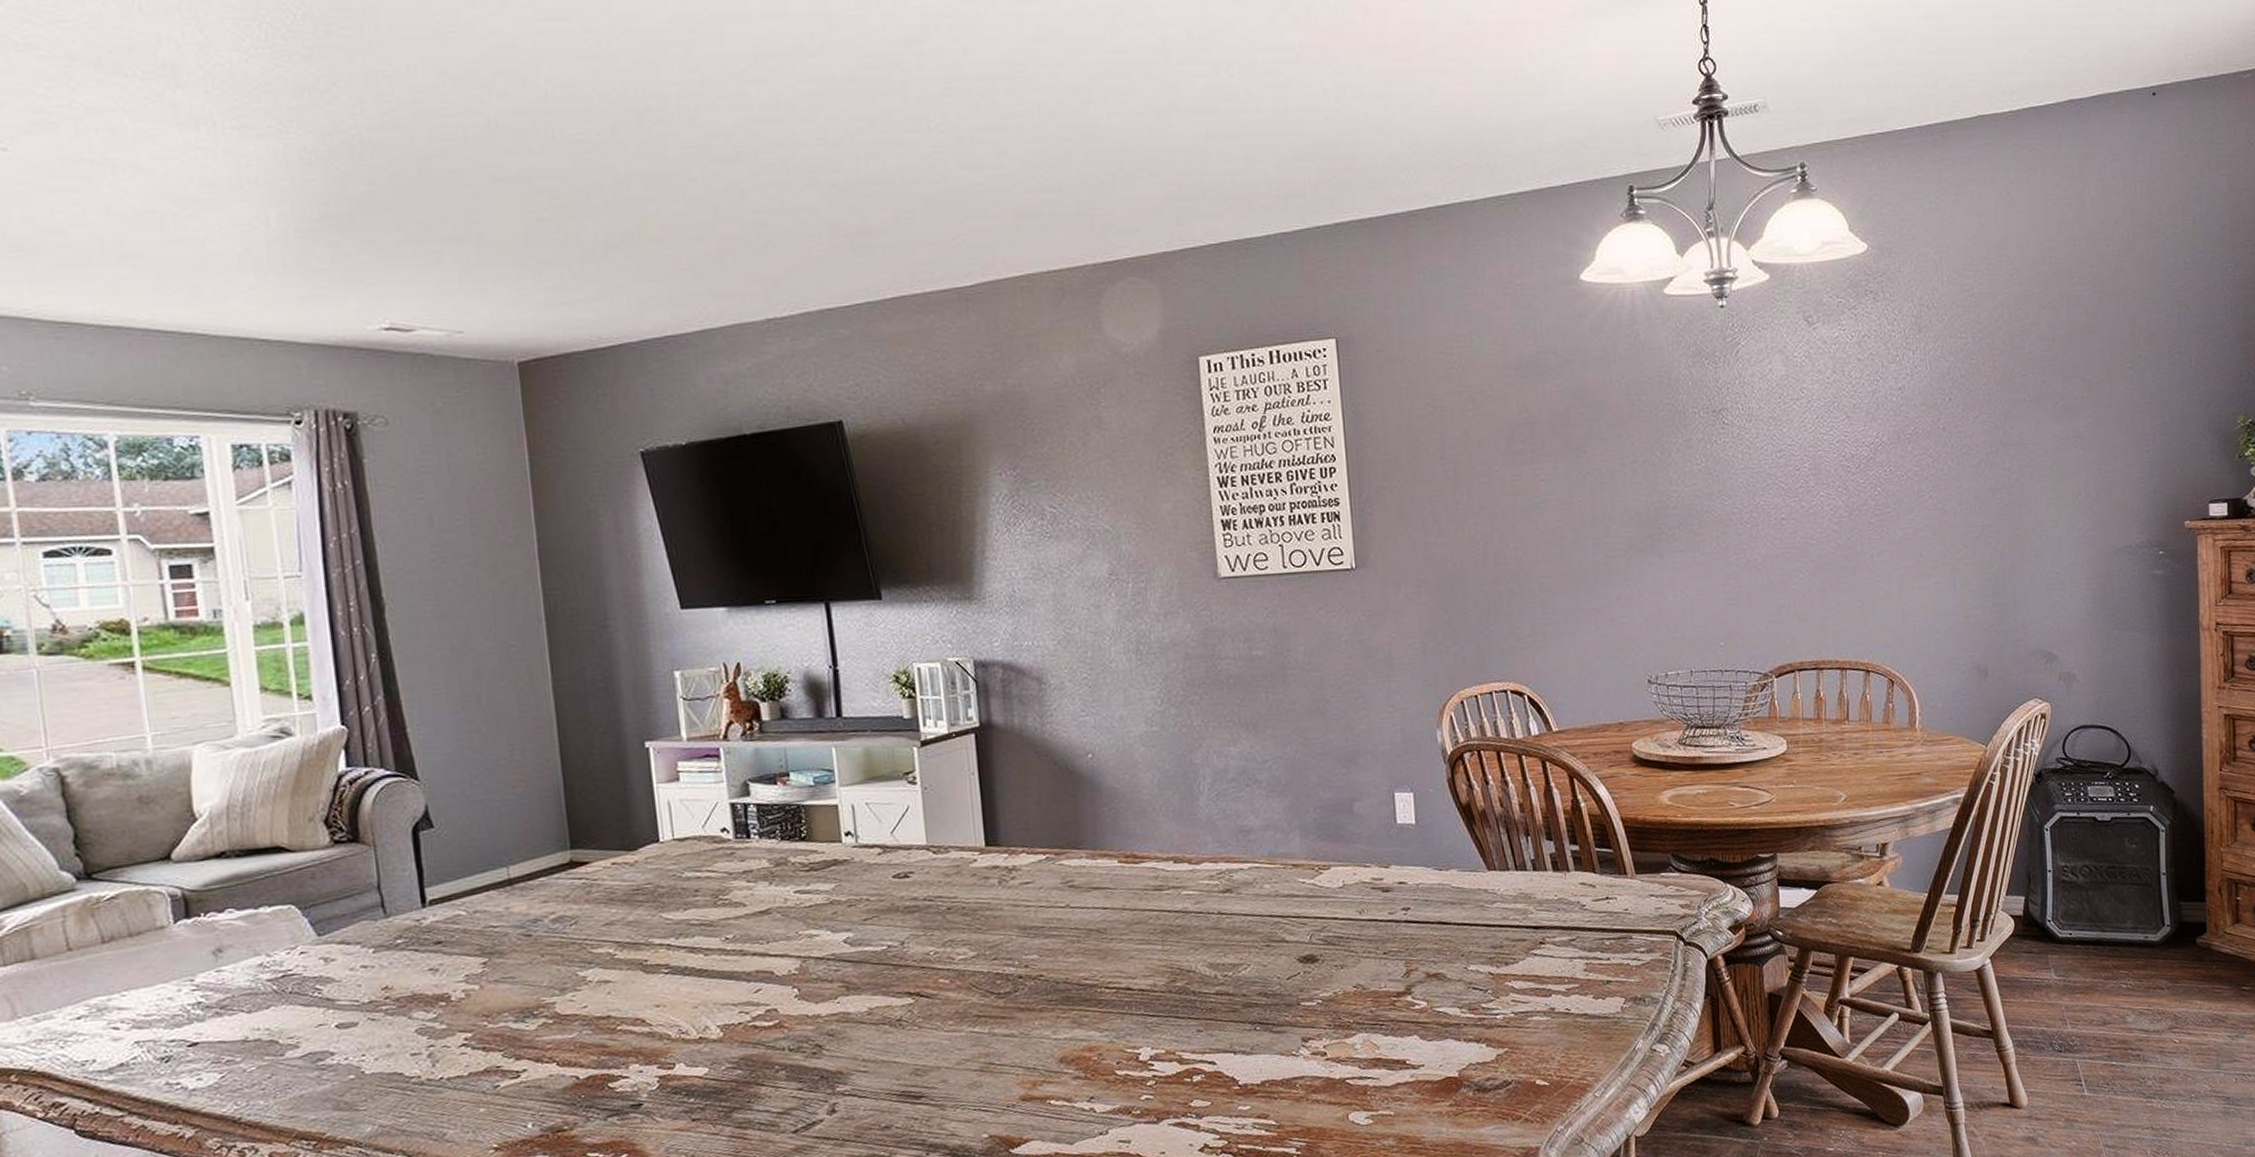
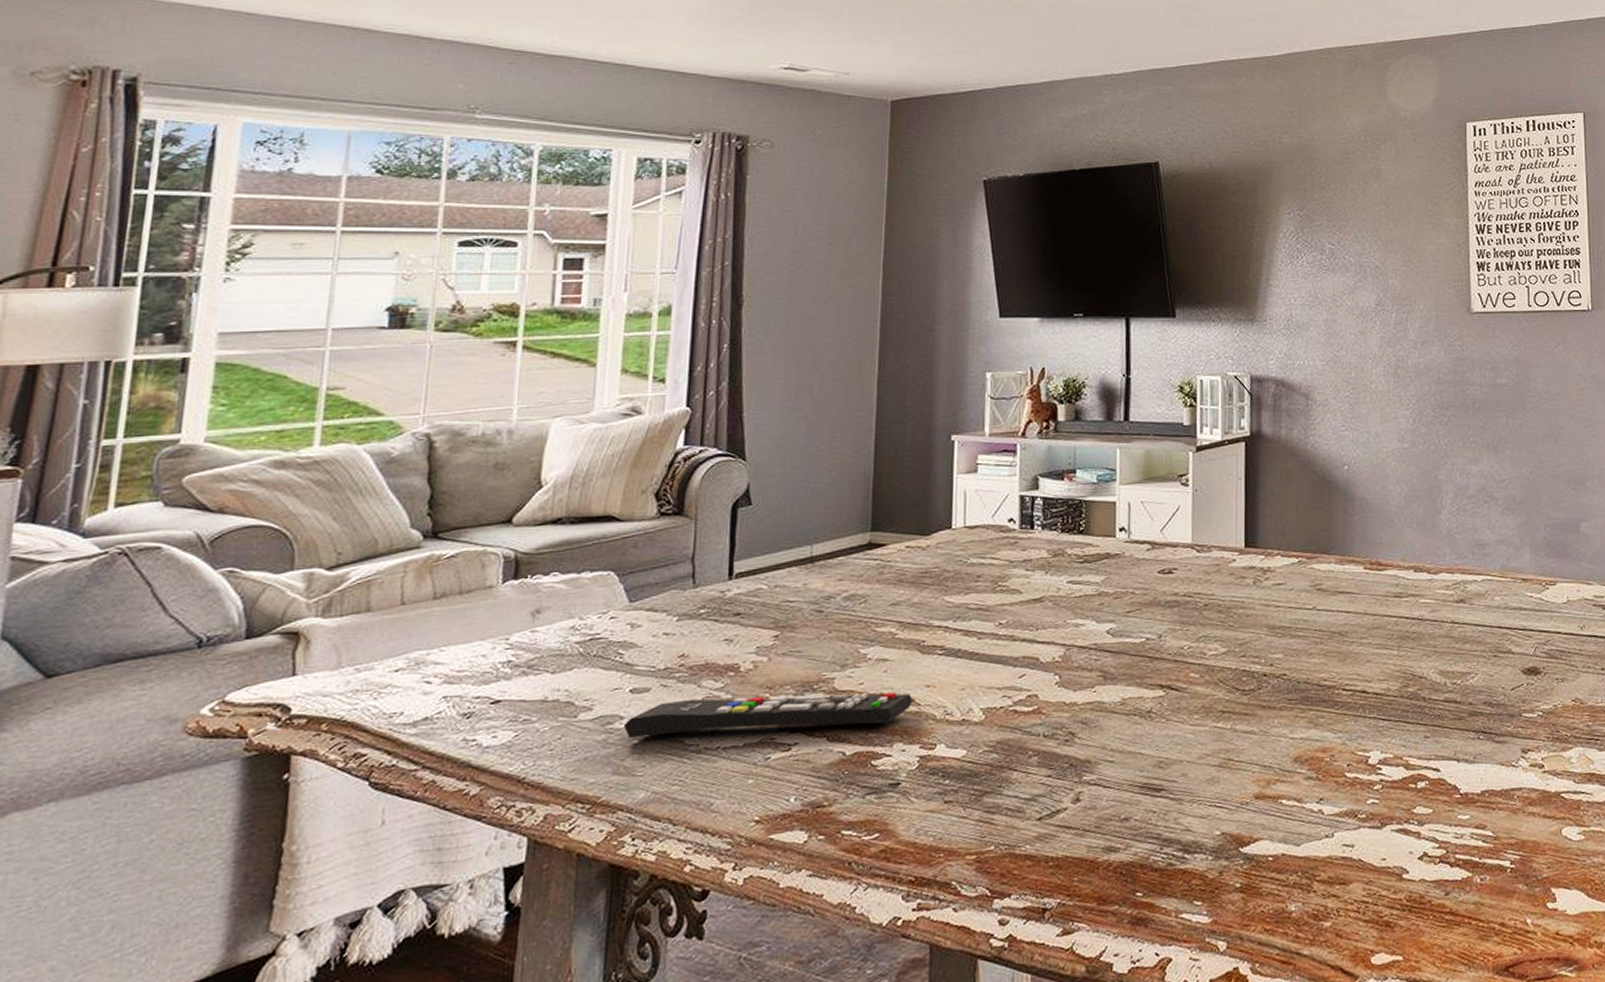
remote control: none [335,1013,644,1073] -> present [623,691,914,738]

